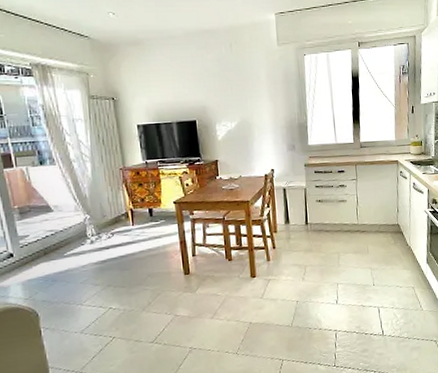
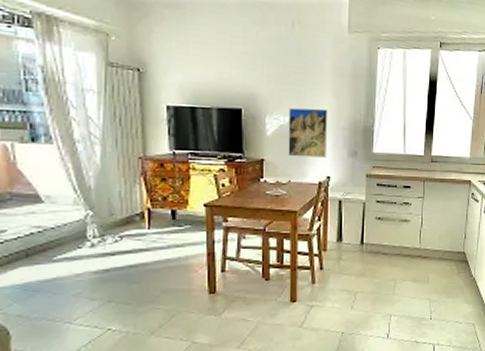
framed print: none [234,112,270,156] -> present [288,108,328,158]

